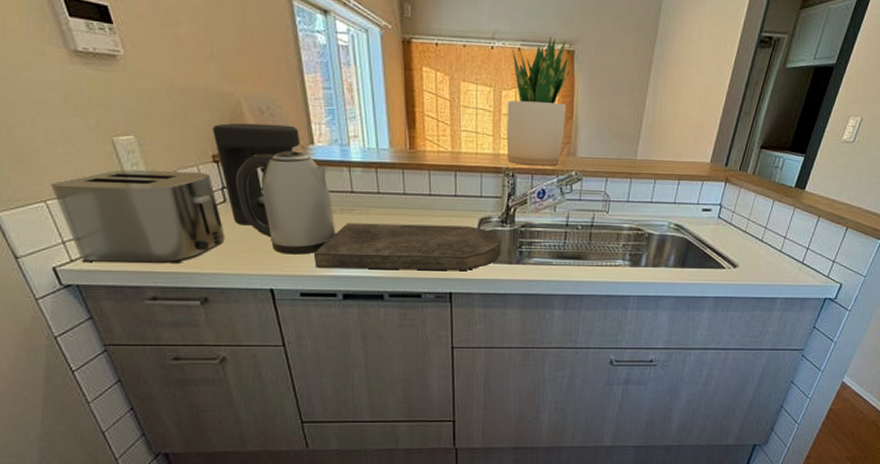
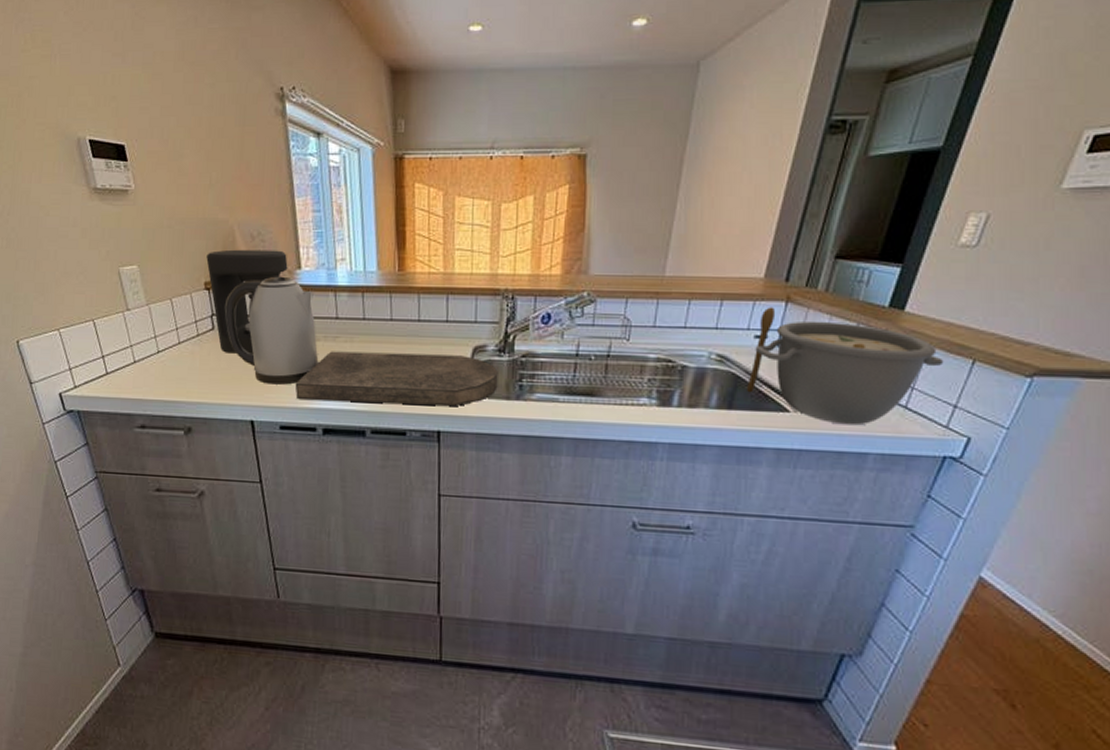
toaster: present [49,169,225,265] -> none [63,298,211,393]
planter: present [506,37,572,166] -> none [505,142,583,286]
cooking pot: none [696,186,829,278] -> present [747,307,944,426]

